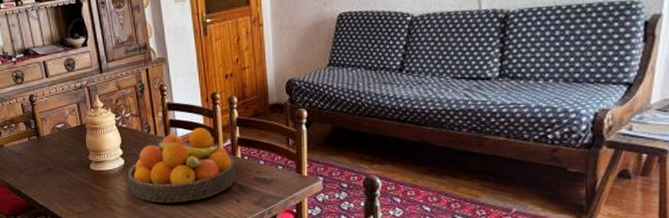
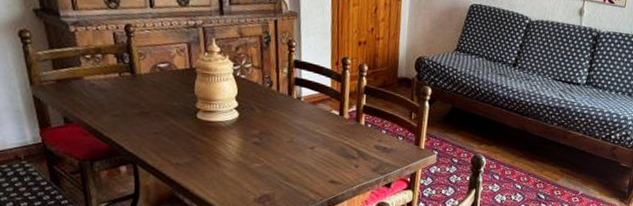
fruit bowl: present [127,128,236,203] -> none [240,90,359,163]

